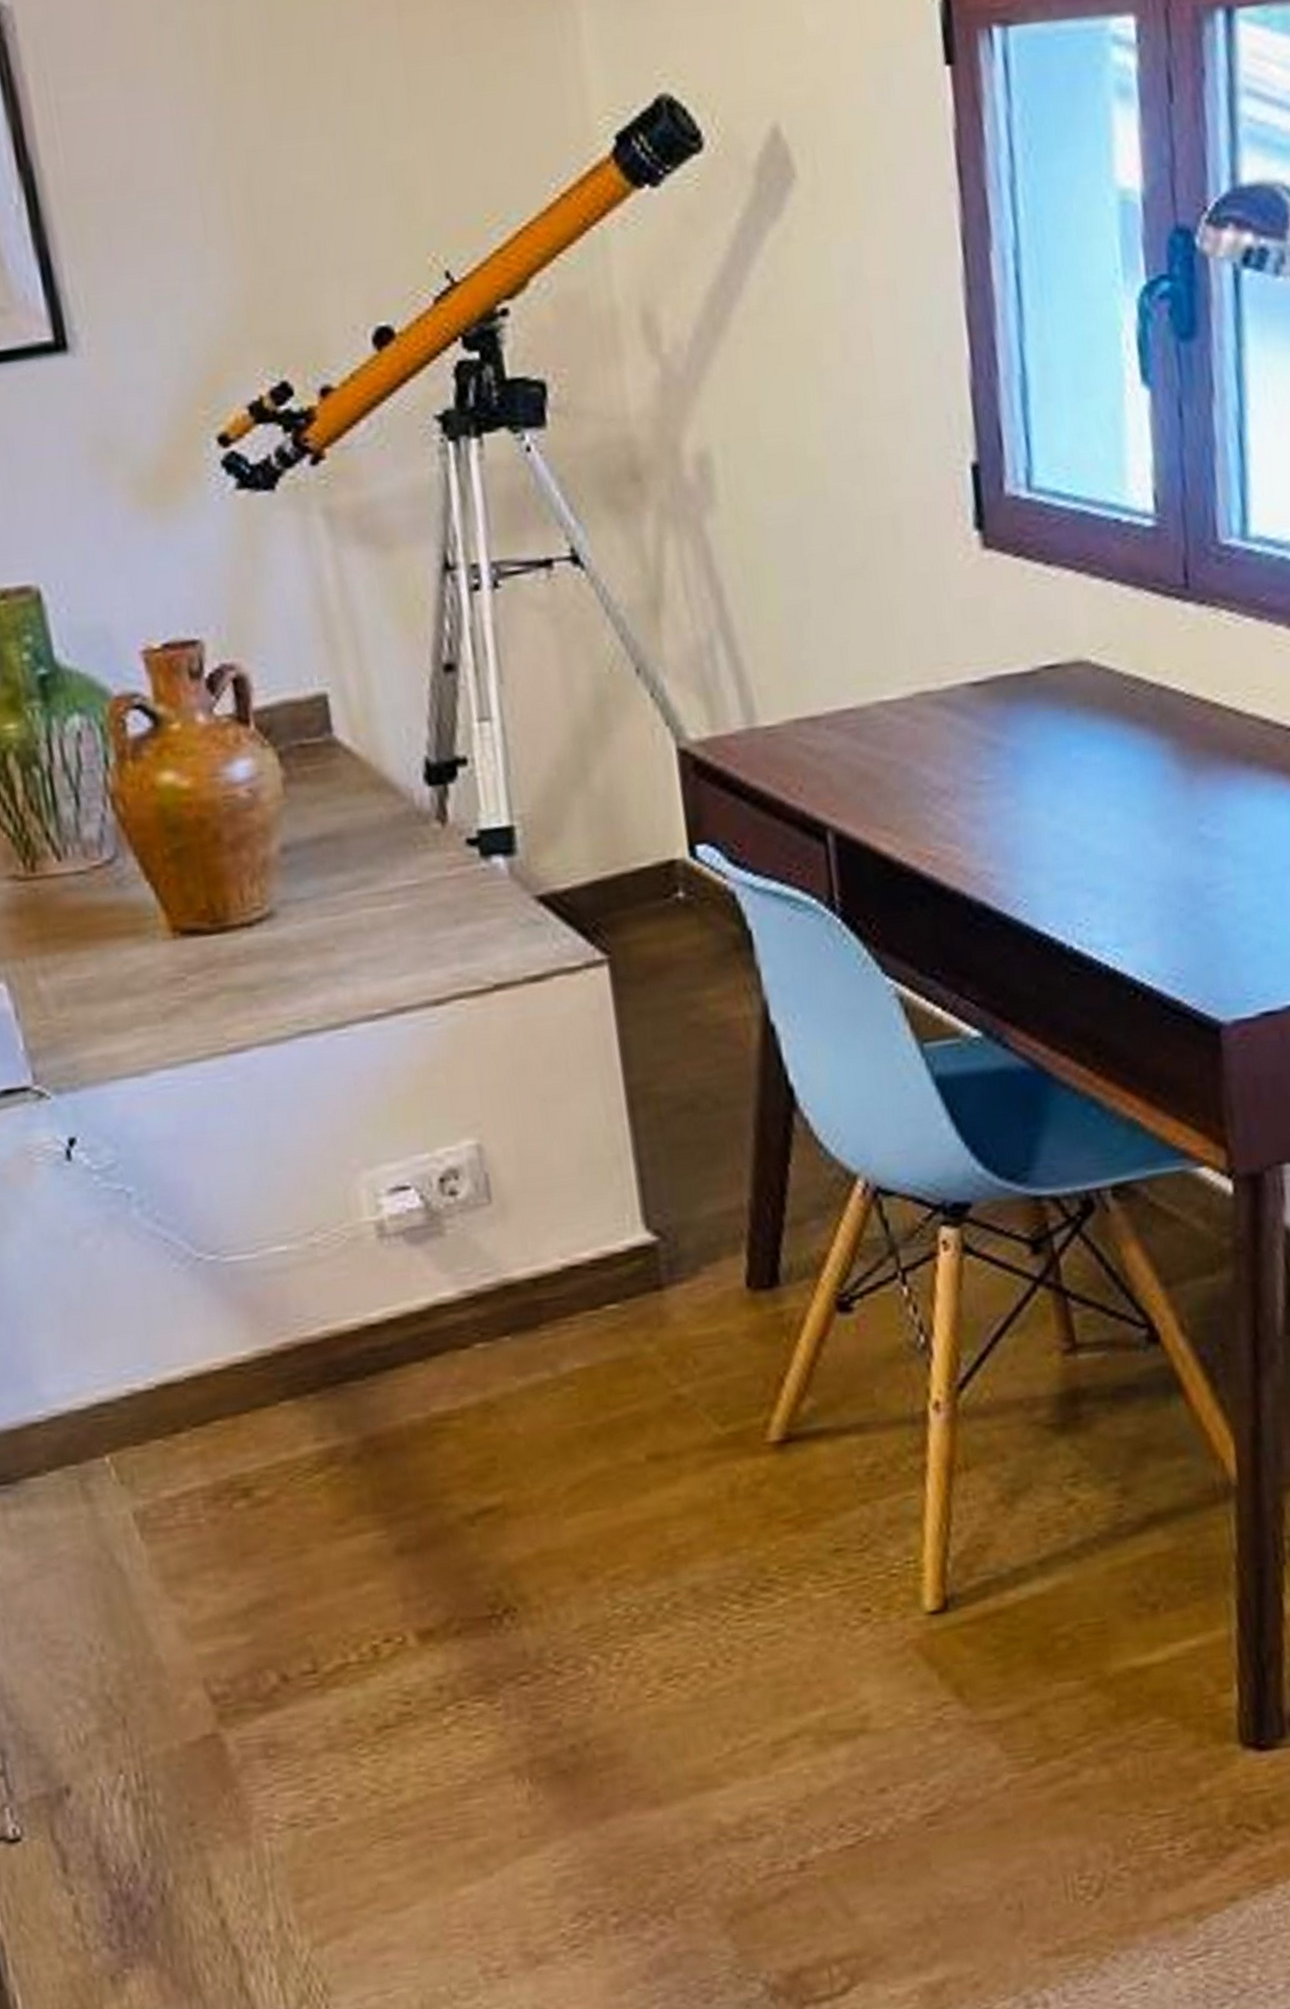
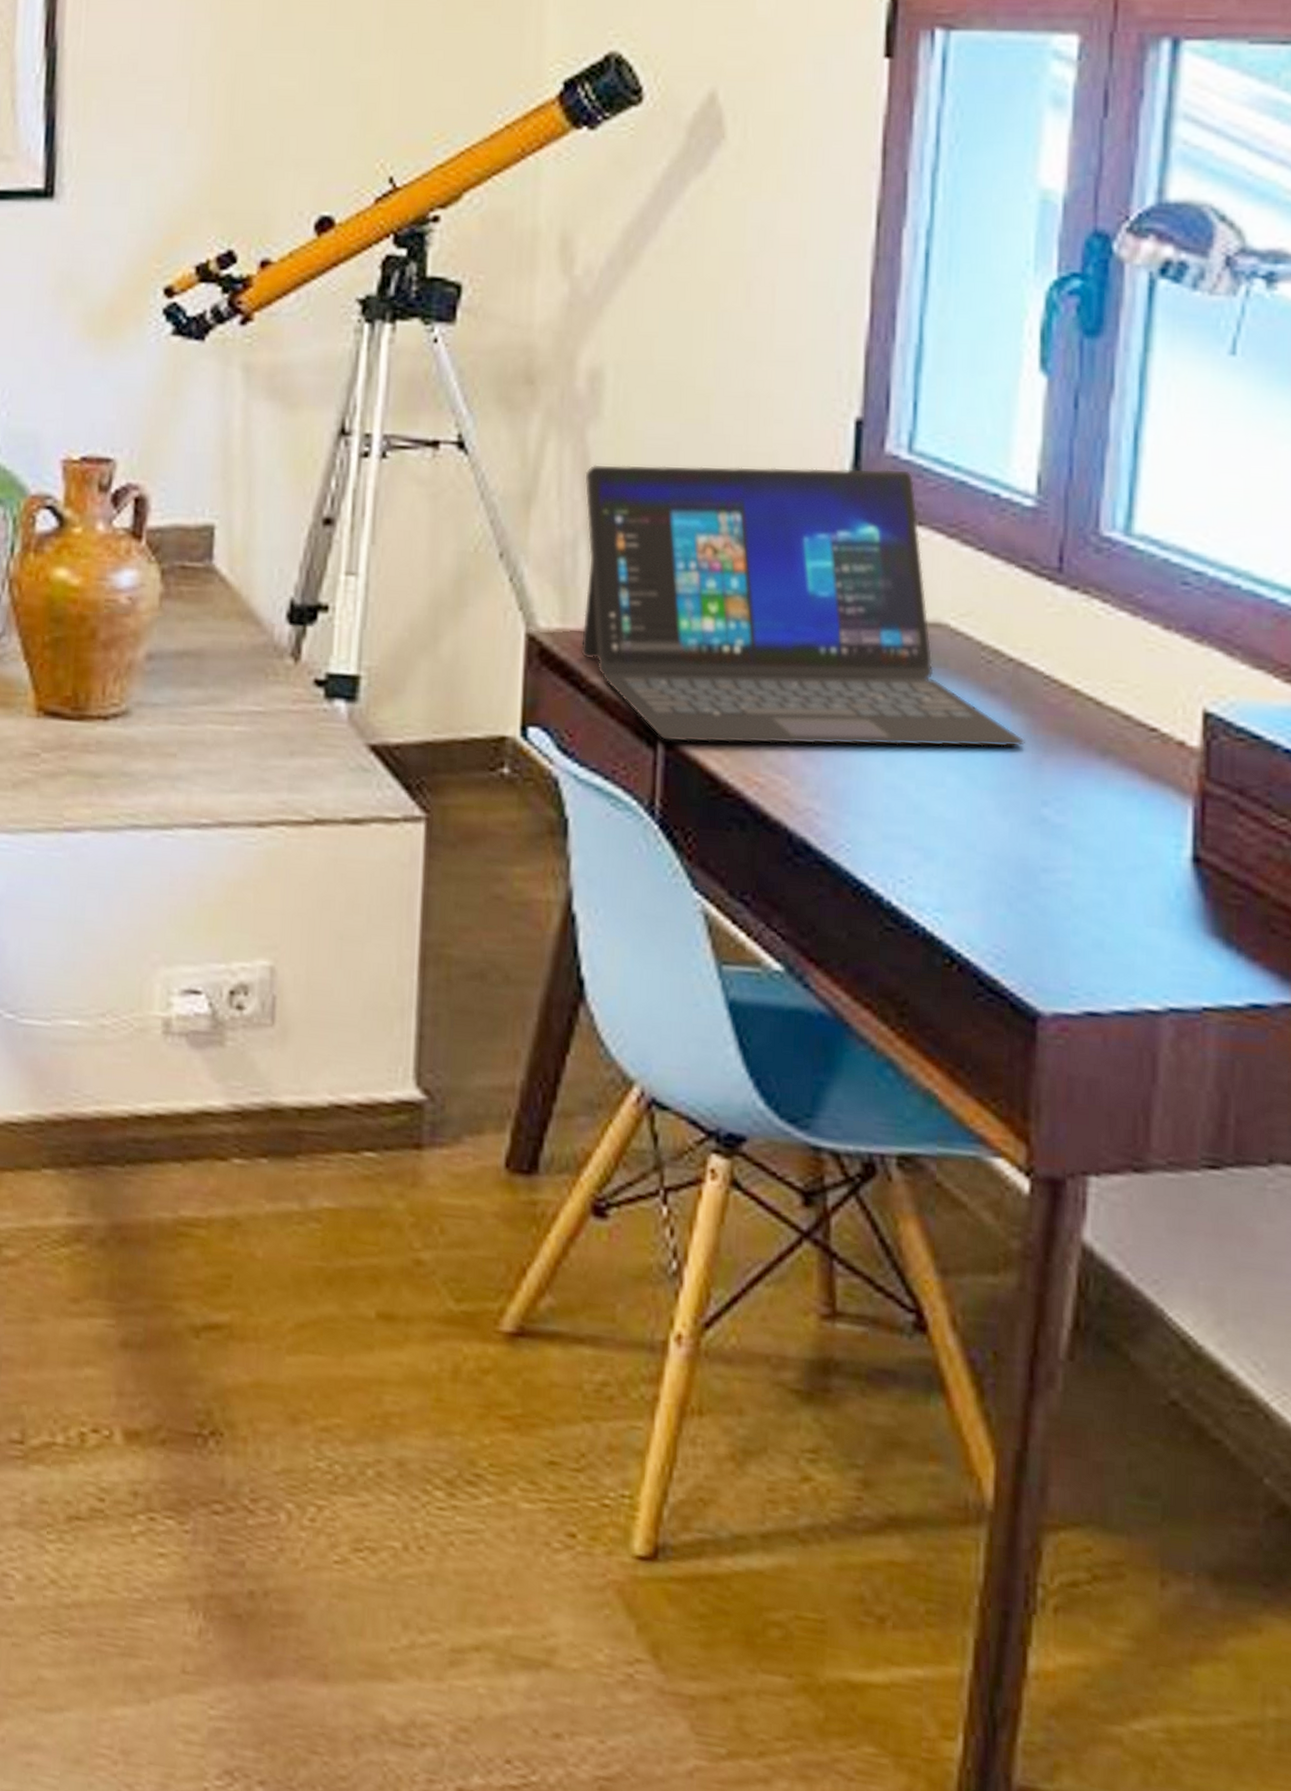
laptop: none [709,509,1177,832] -> present [580,464,1026,747]

